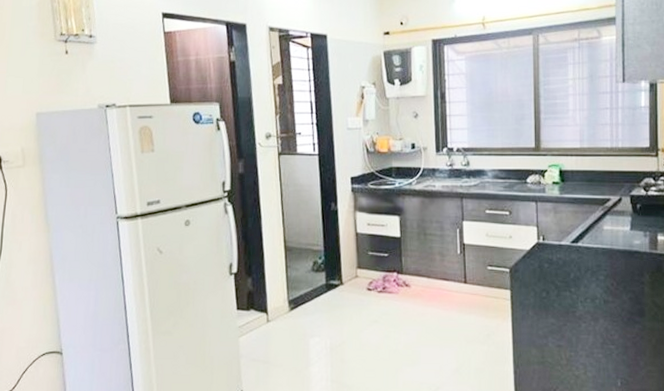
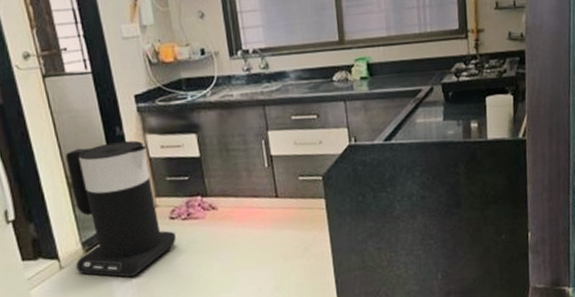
trash can: none [281,216,370,339] -> present [65,140,176,278]

